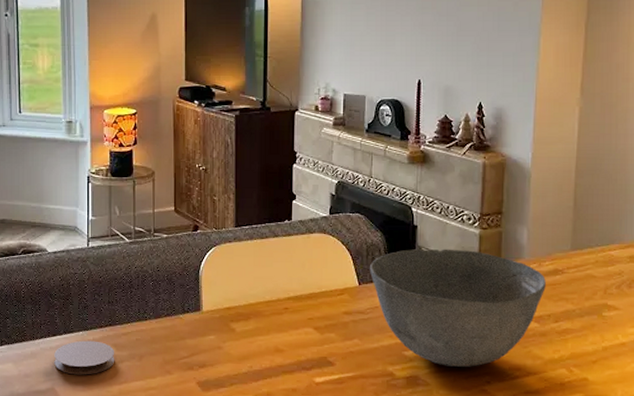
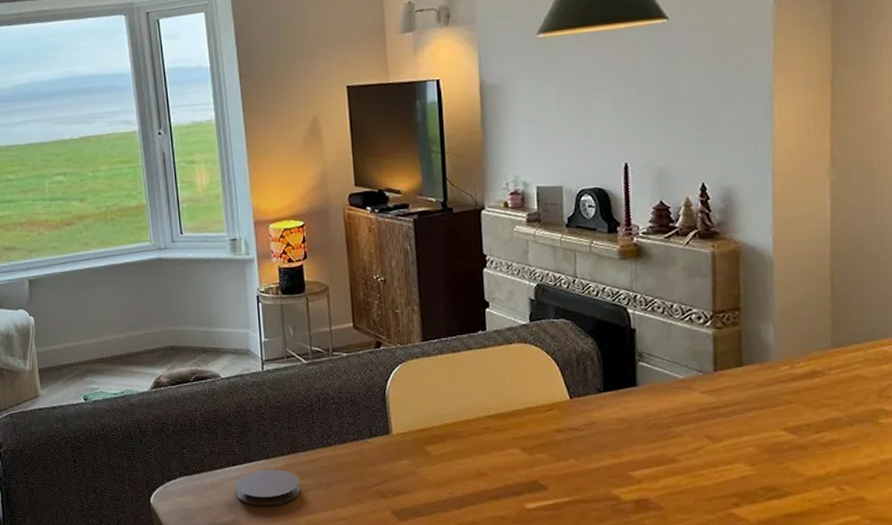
bowl: present [369,249,546,368] -> none [581,353,802,489]

